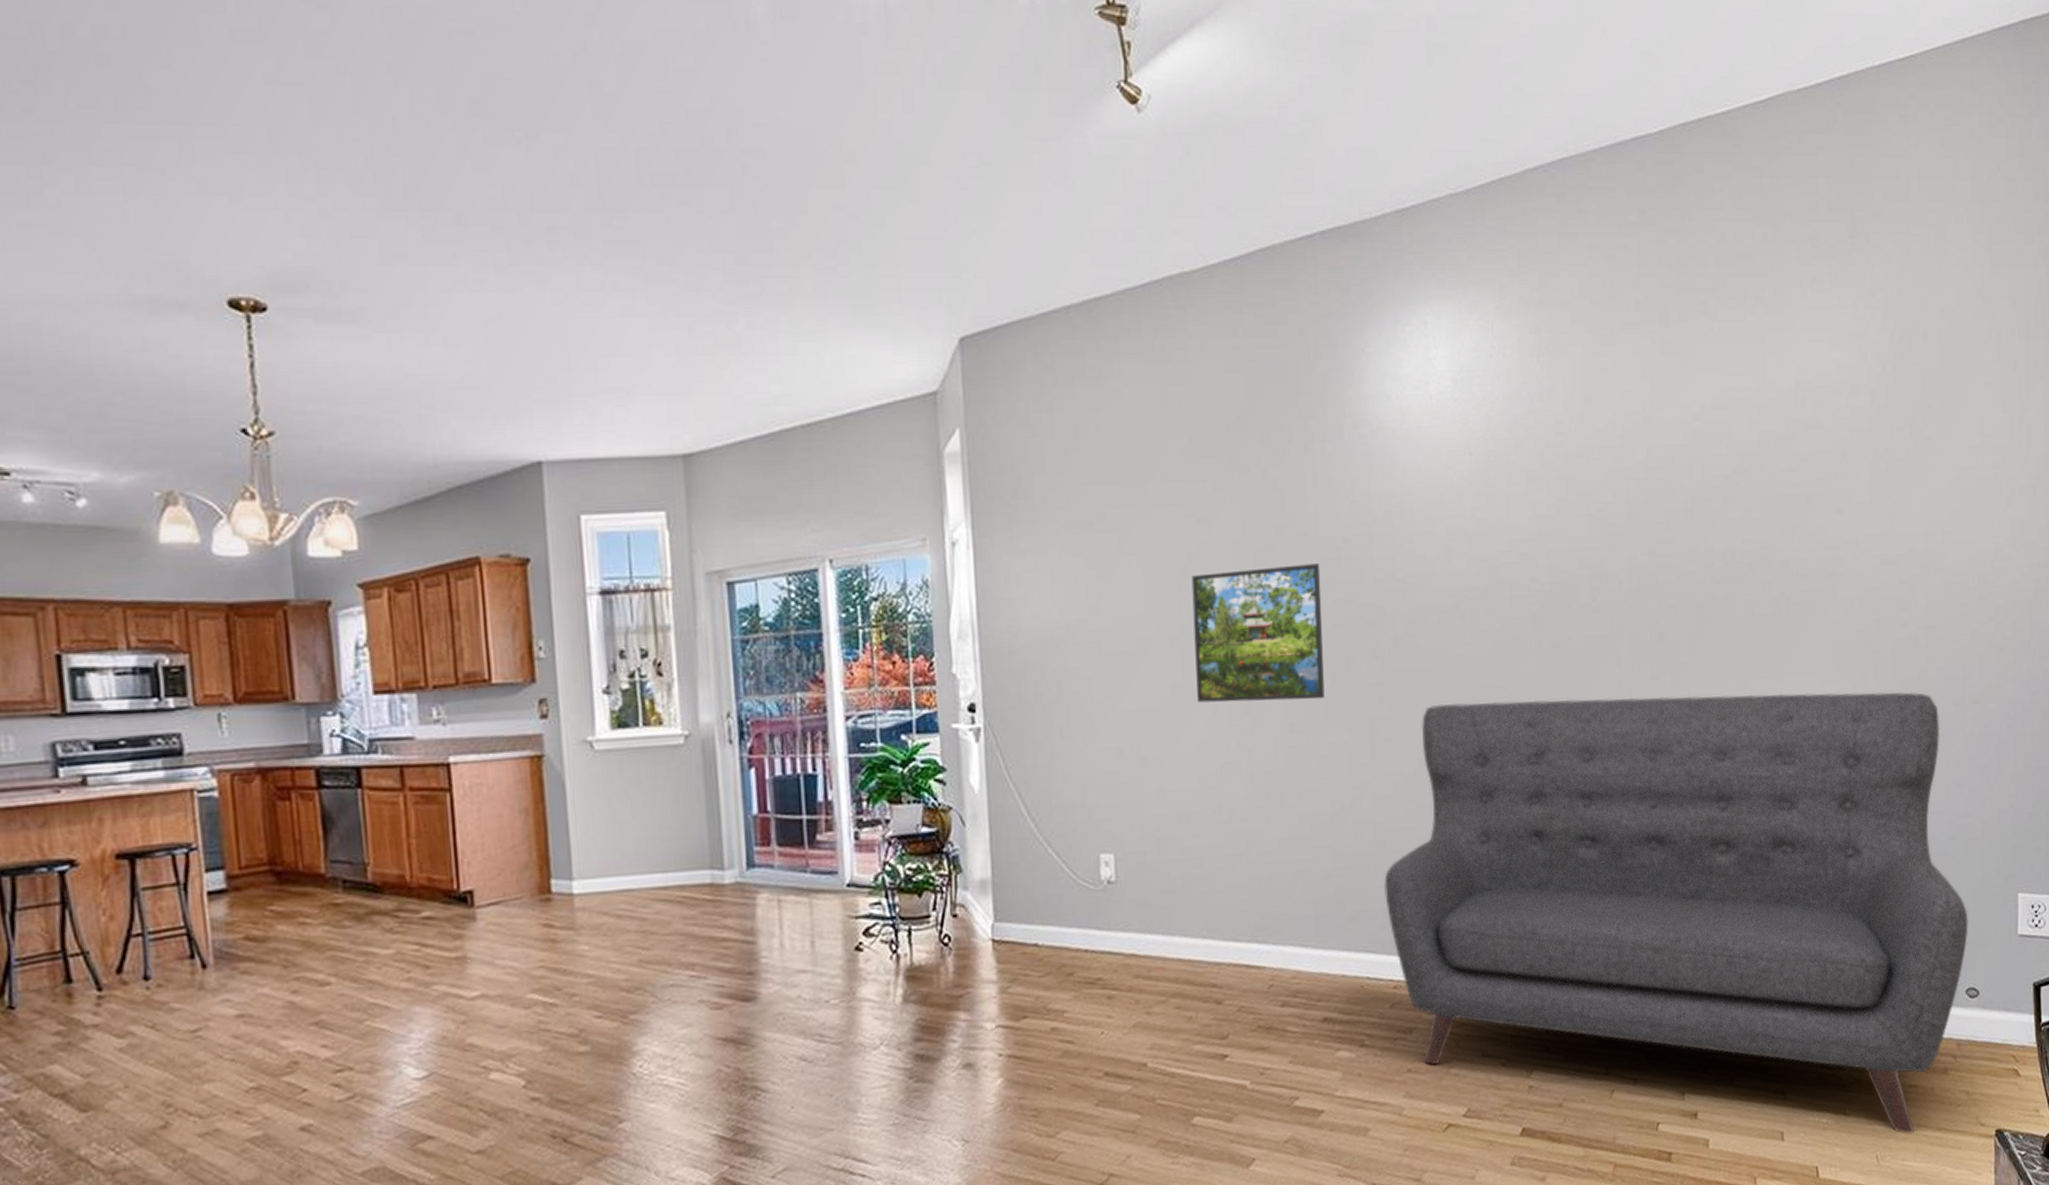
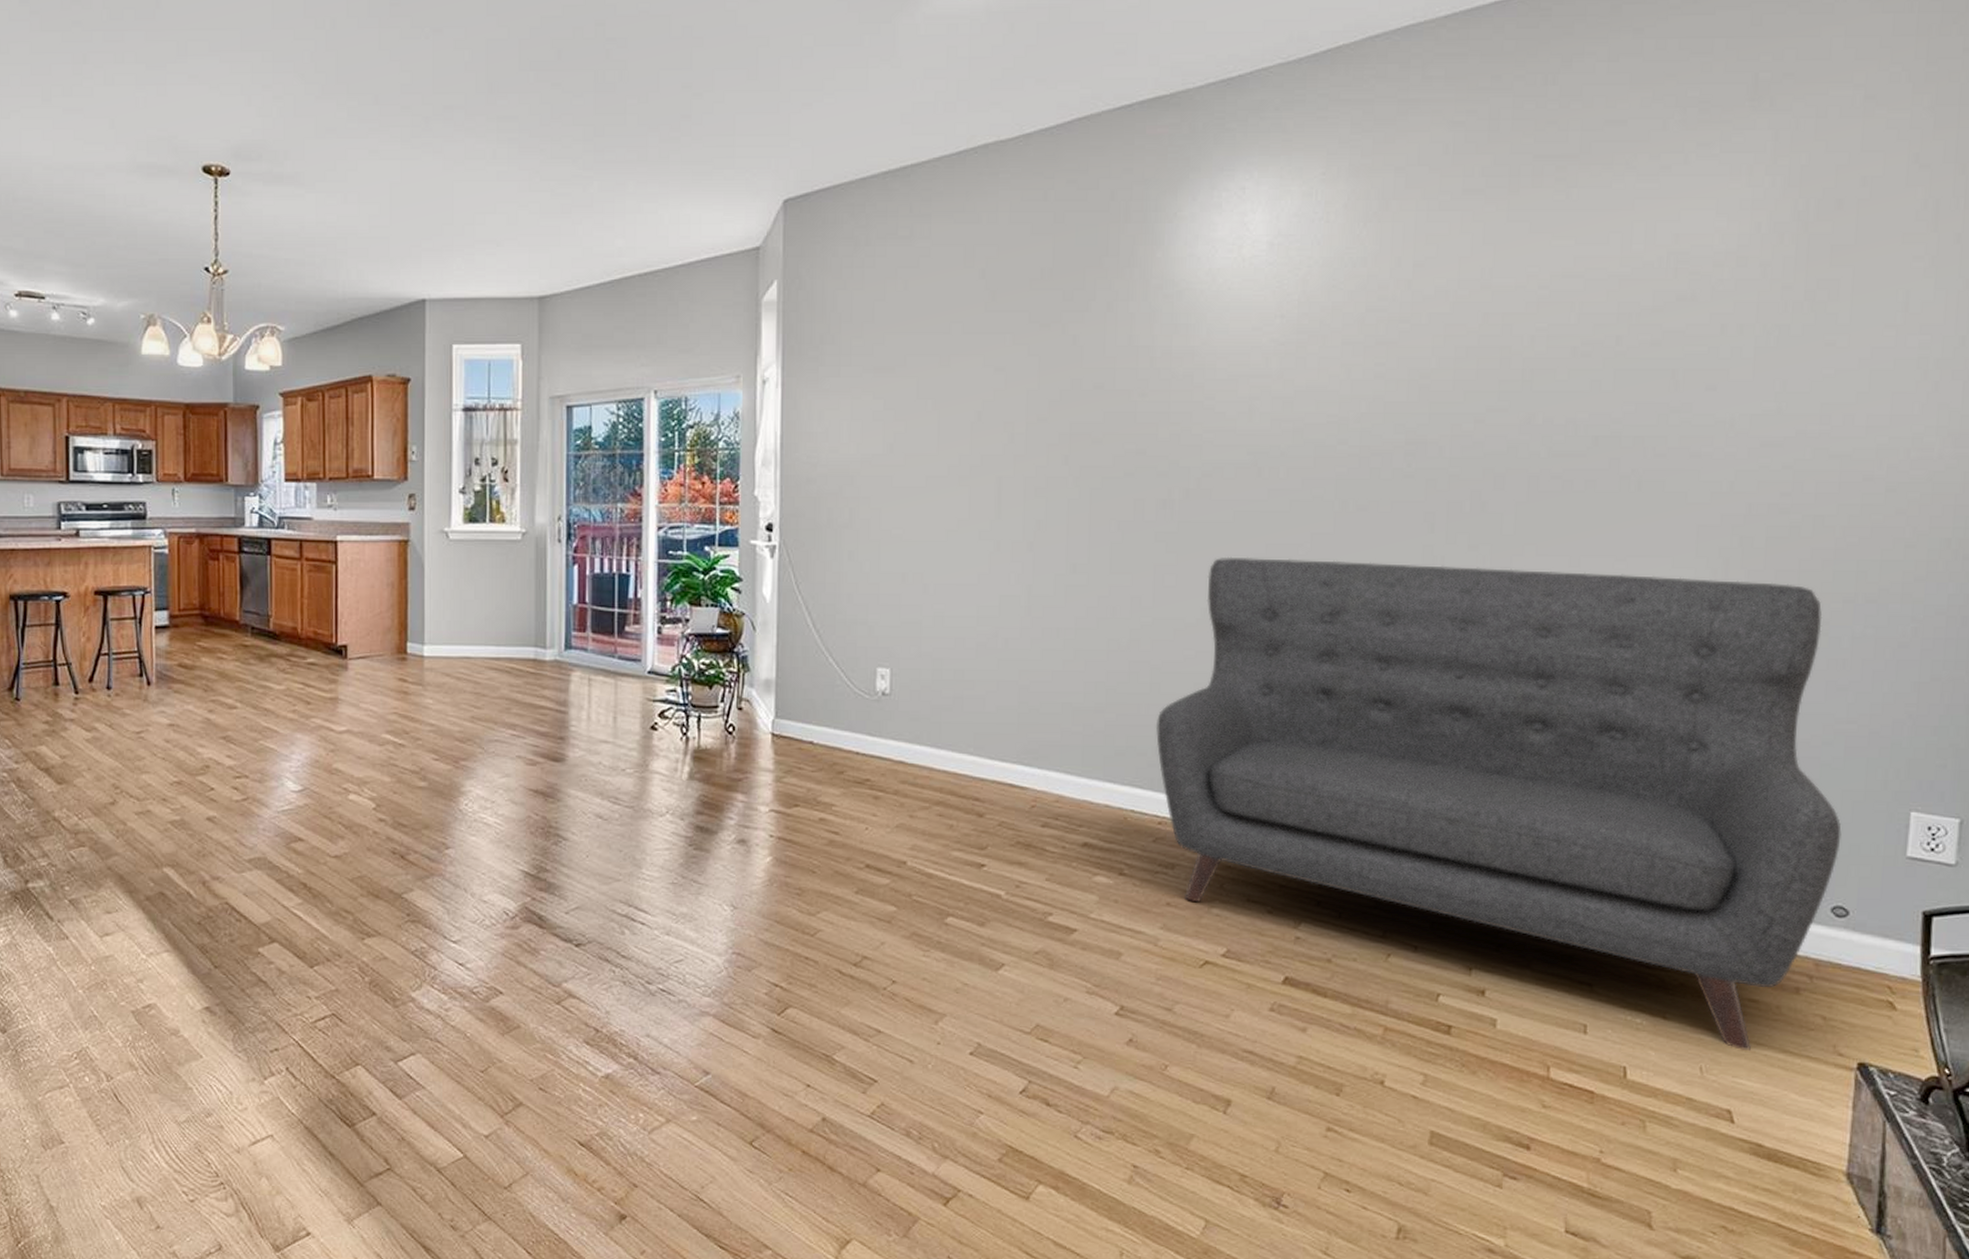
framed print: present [1191,563,1325,703] -> none [981,415,1114,543]

